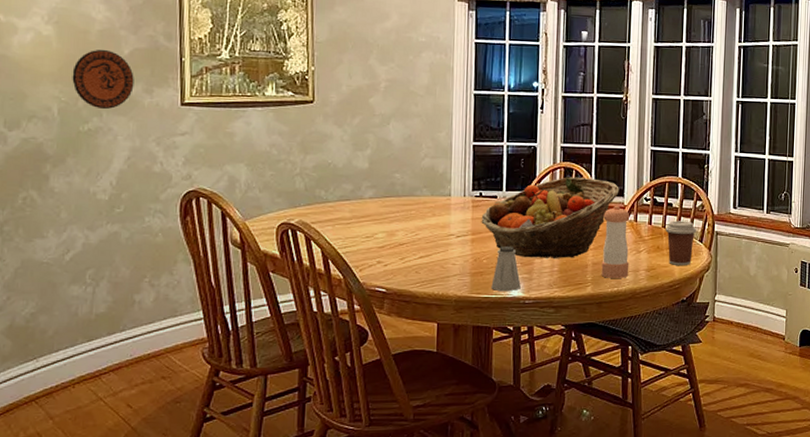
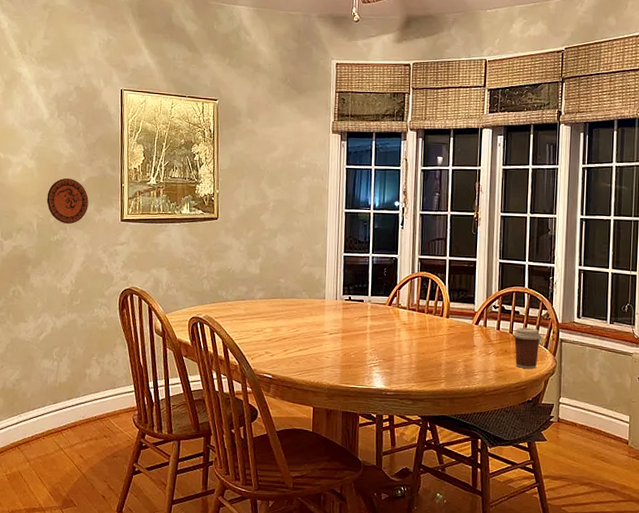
fruit basket: present [481,177,619,258] -> none [350,285,470,357]
saltshaker: present [491,246,521,292] -> none [358,344,383,384]
pepper shaker: present [601,205,630,278] -> none [453,311,480,377]

